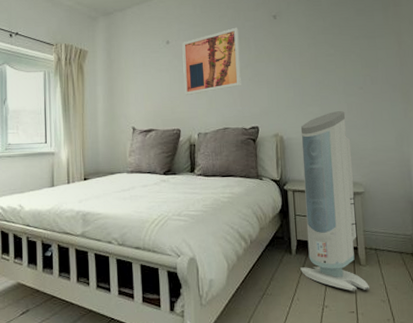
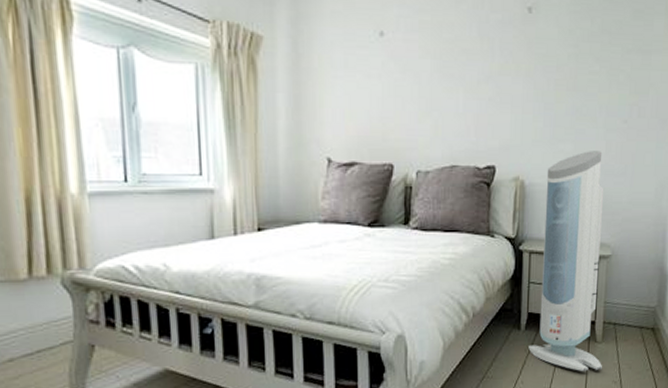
wall art: present [182,27,241,96] -> none [401,20,481,117]

